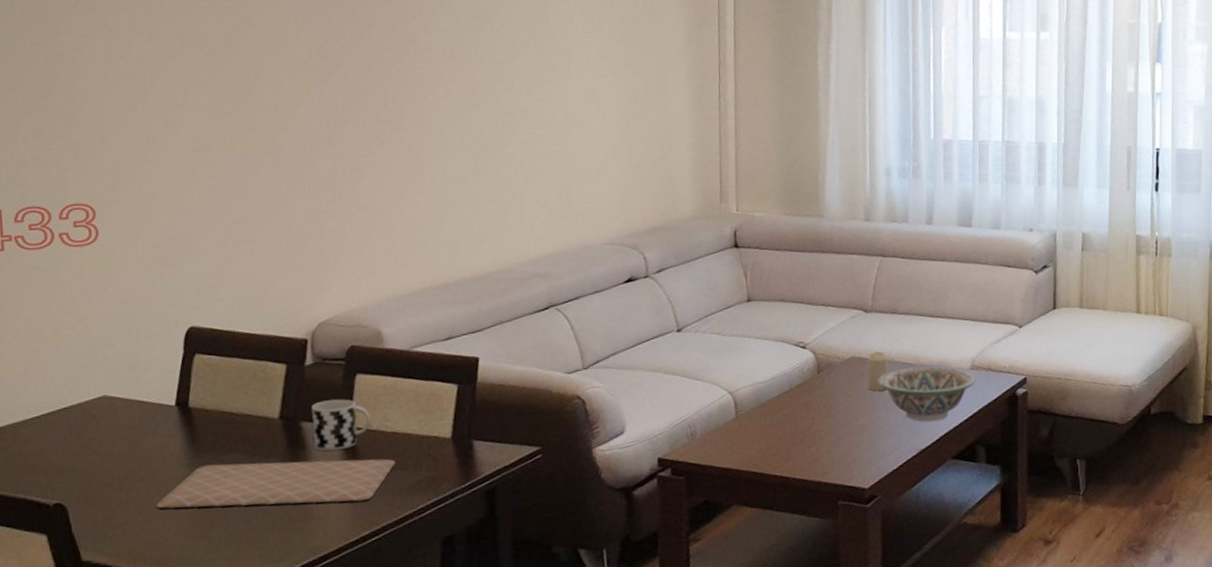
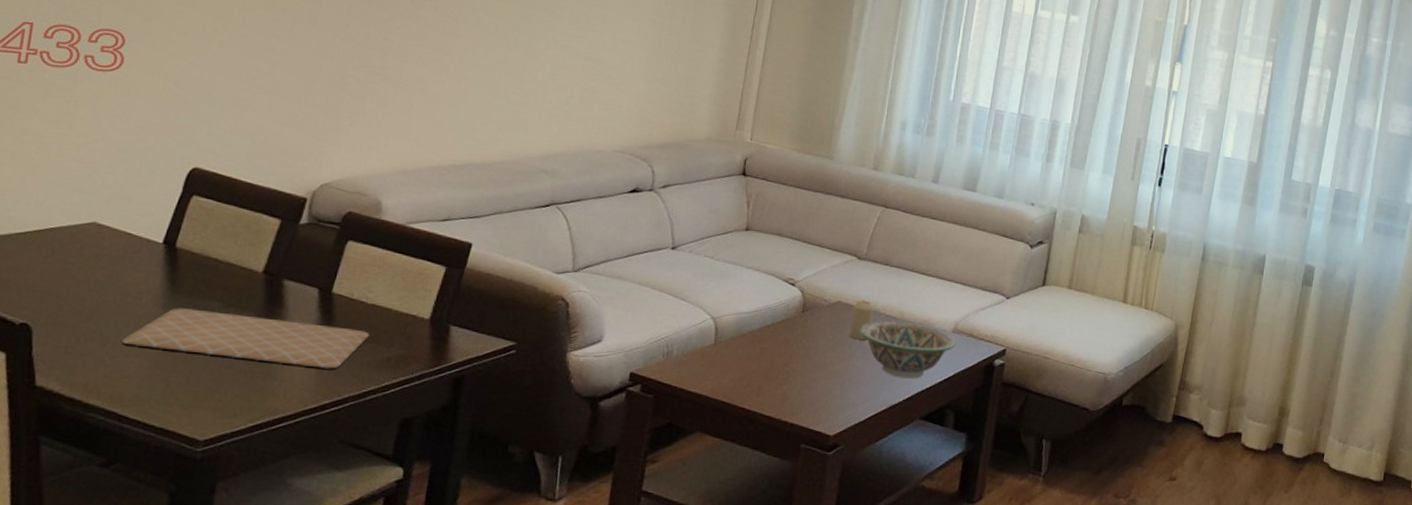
cup: present [311,399,371,452] -> none [291,262,354,315]

